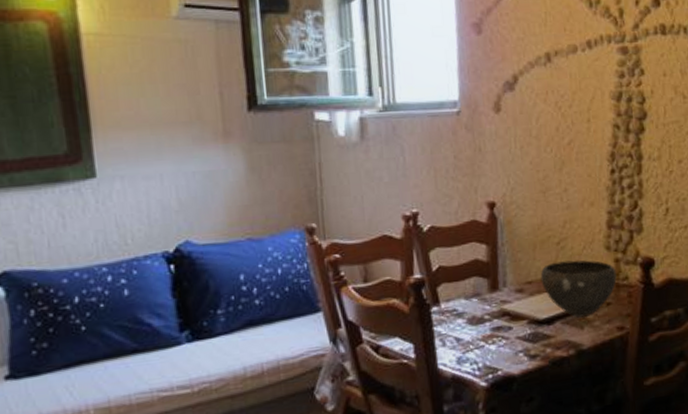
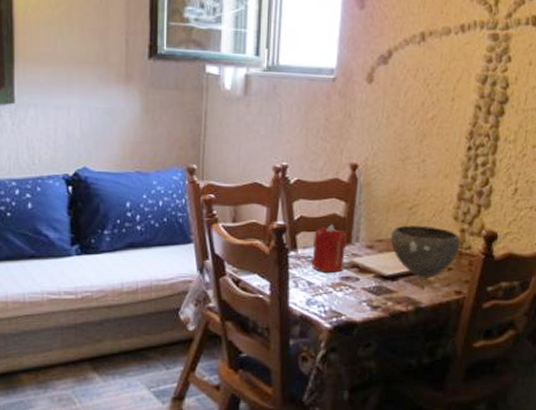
candle: none [456,271,495,325] -> present [312,224,348,273]

